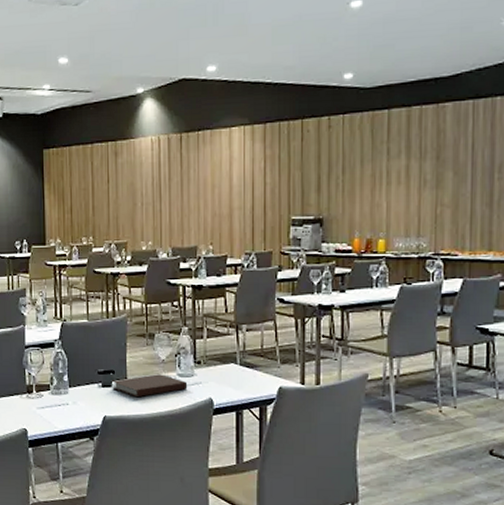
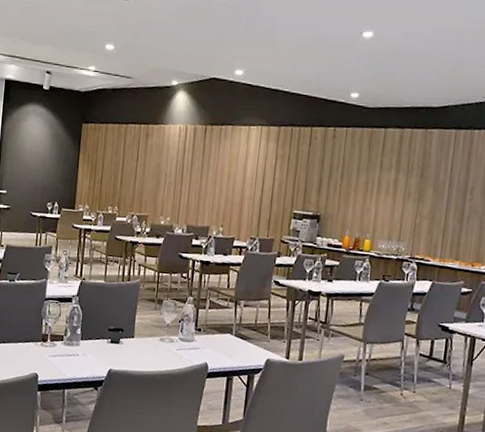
notebook: present [112,374,188,398] -> none [120,336,187,356]

